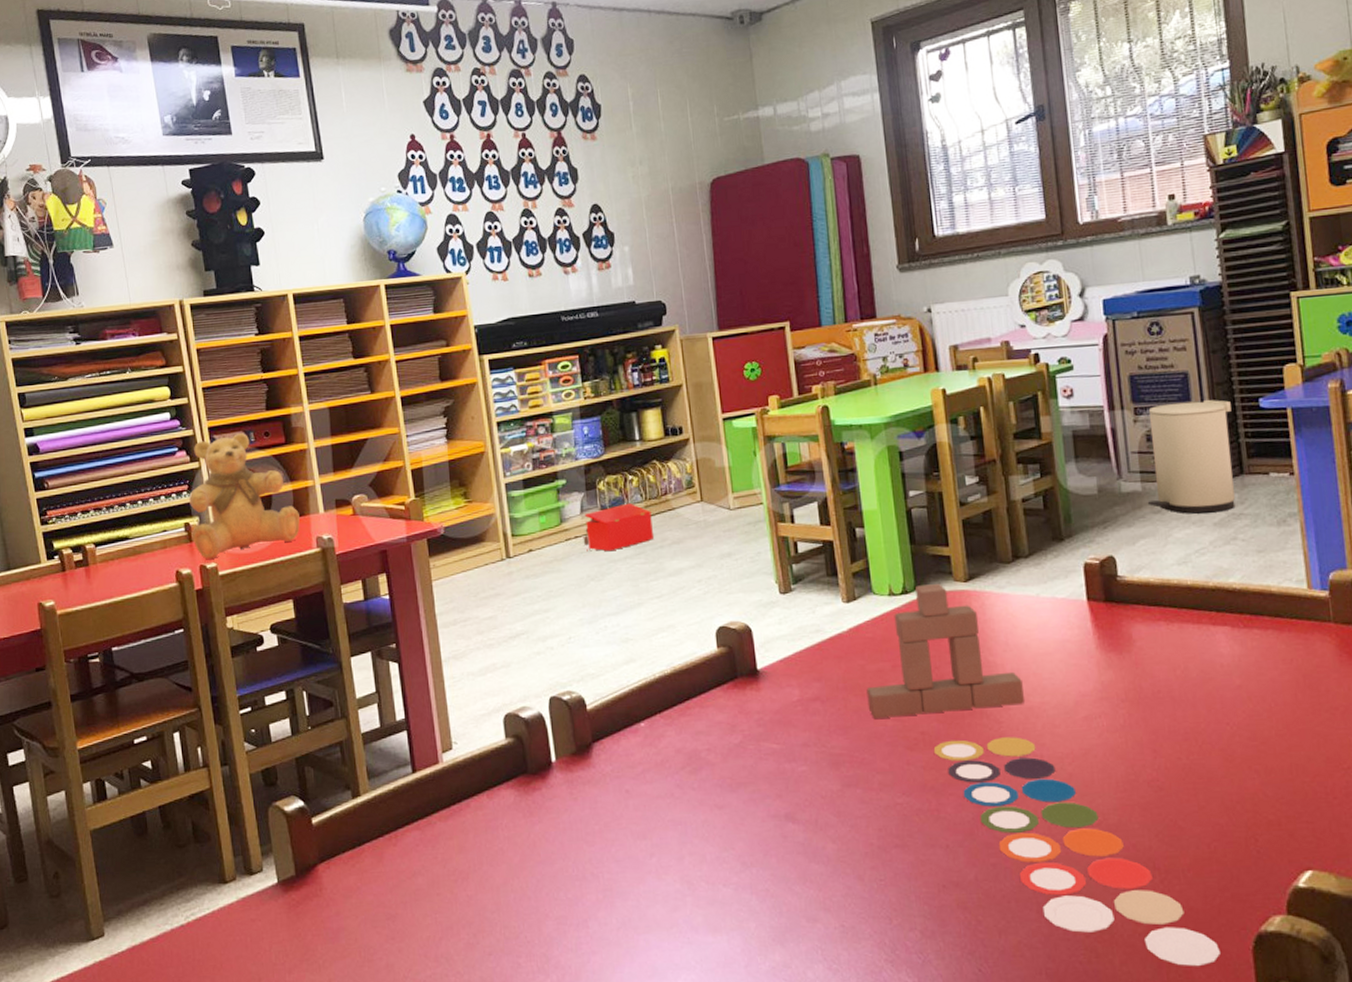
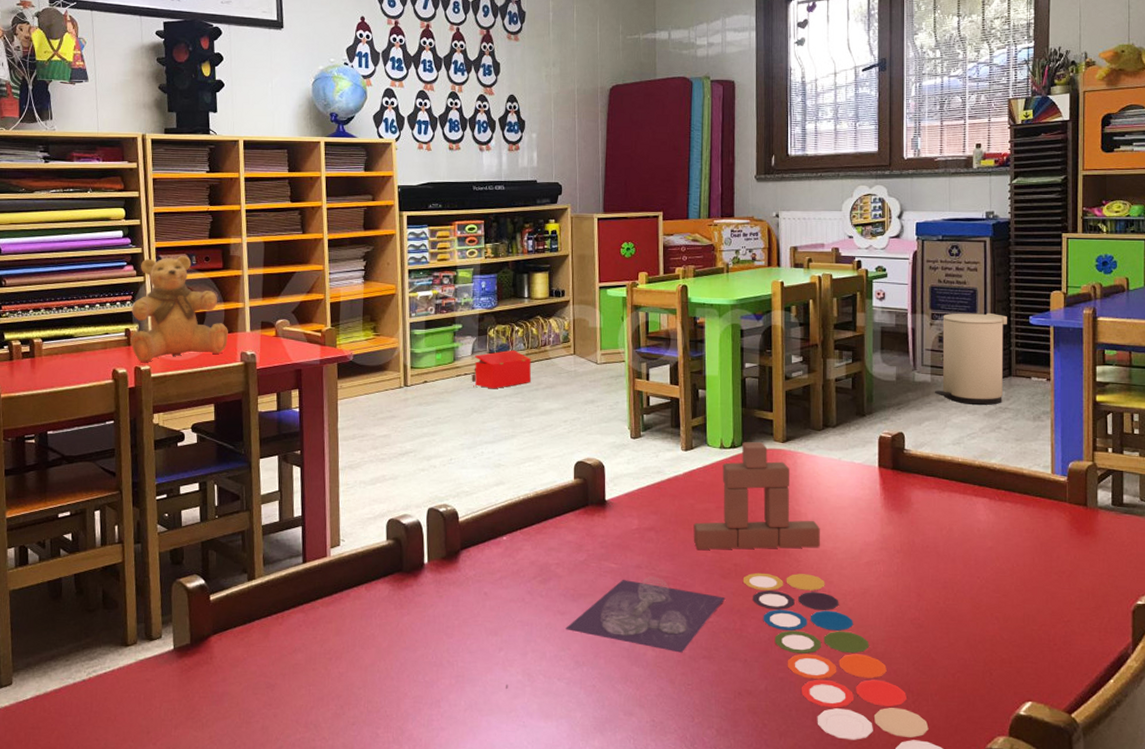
paper sheet: none [662,755,915,902] -> present [506,576,726,690]

